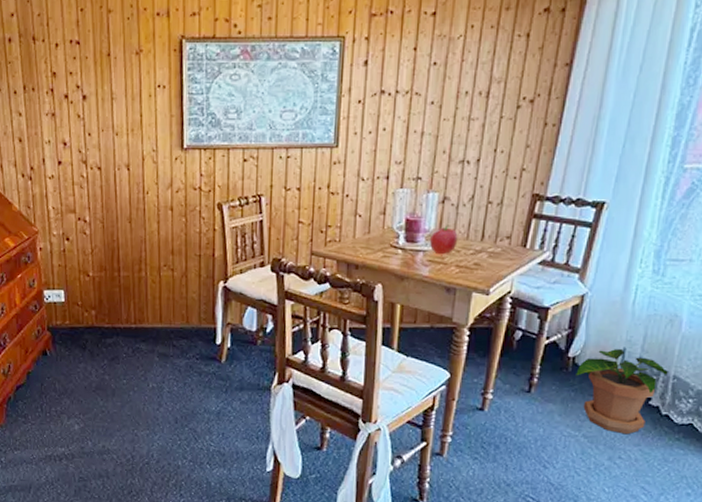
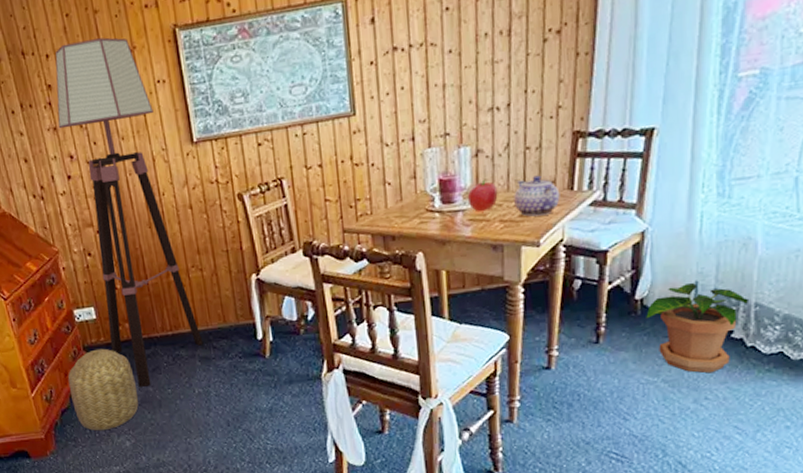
basket: none [27,331,93,411] -> present [67,348,139,431]
floor lamp: none [57,37,164,374] -> present [55,37,204,387]
teapot: none [471,229,514,267] -> present [514,175,560,217]

